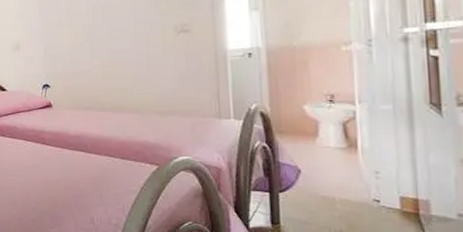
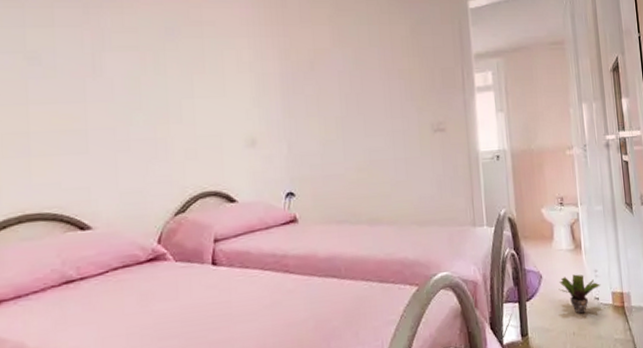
potted plant: none [322,173,384,213] -> present [558,274,601,314]

